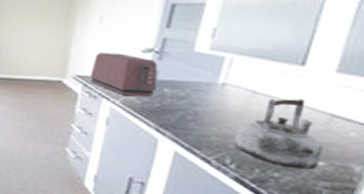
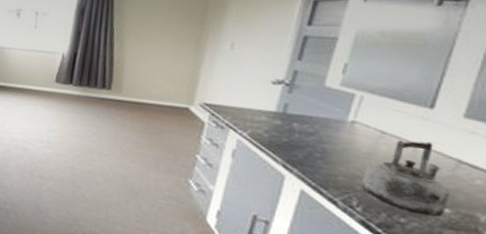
toaster: present [90,53,158,96] -> none [218,81,288,130]

